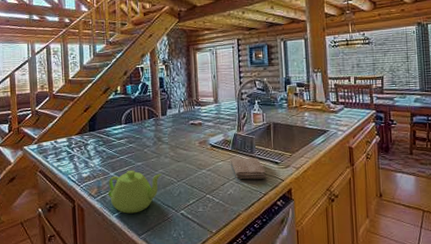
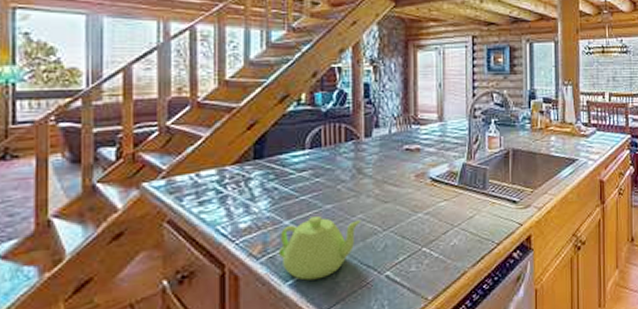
washcloth: present [230,157,266,180] -> none [455,195,501,225]

